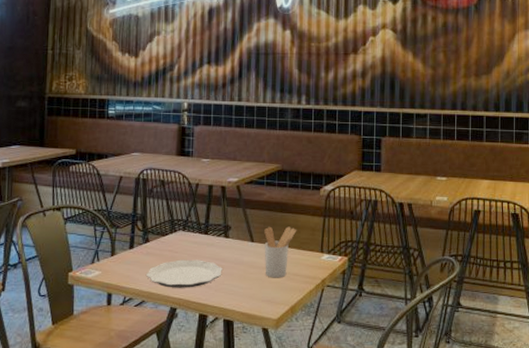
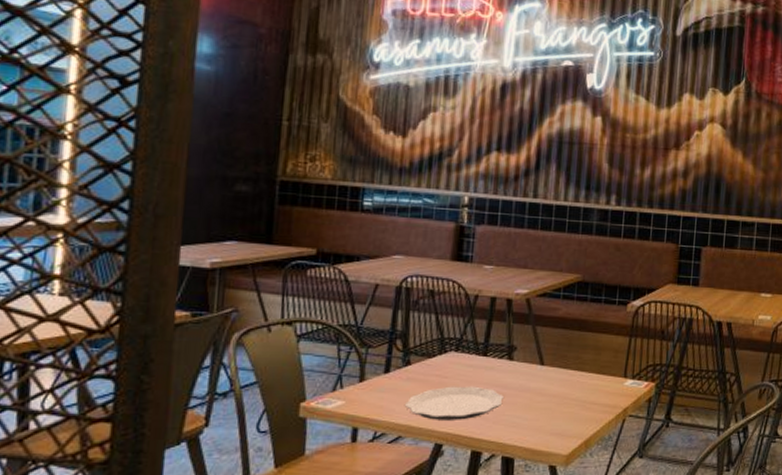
utensil holder: present [264,226,297,278] -> none [556,347,597,407]

